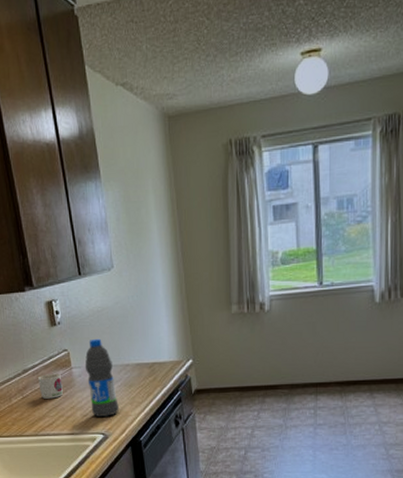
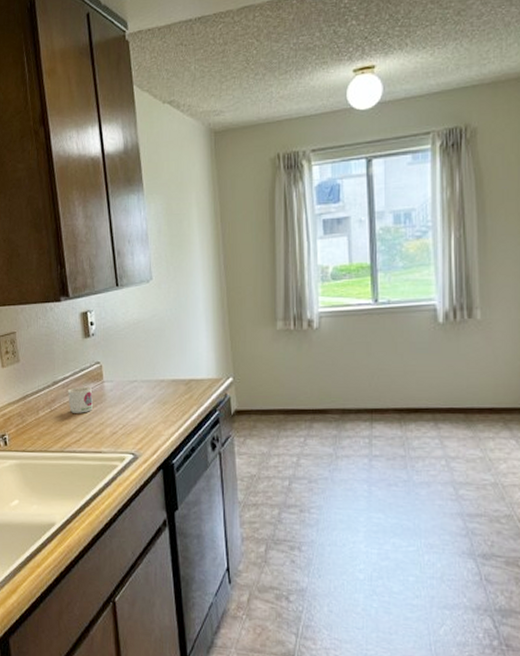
water bottle: present [85,338,119,418] -> none [117,352,151,436]

